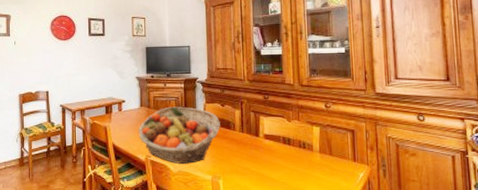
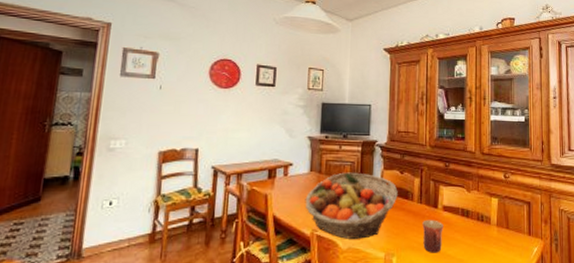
mug: none [245,147,266,177] -> present [422,219,443,253]

